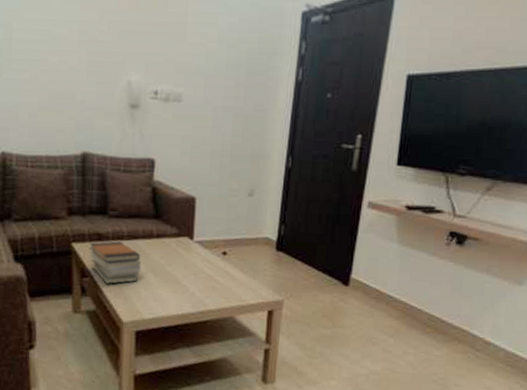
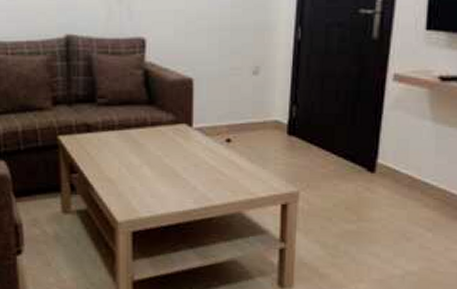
book stack: present [89,241,142,284] -> none [77,131,136,180]

